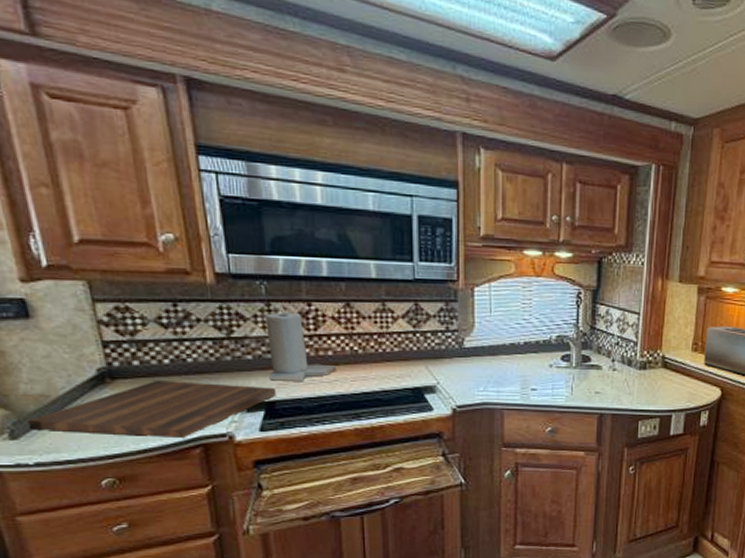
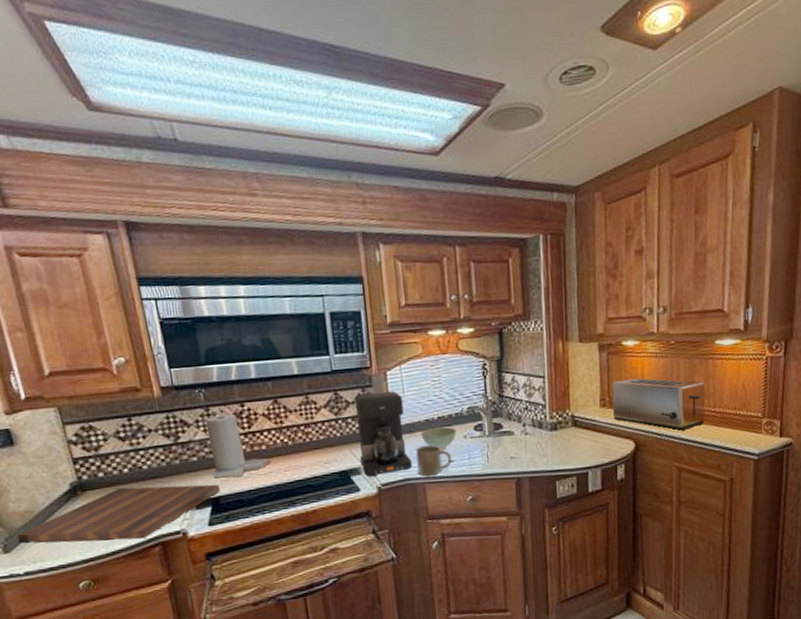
coffee maker: none [436,308,492,397] -> present [354,391,412,477]
mug: none [497,371,535,403] -> present [416,445,452,477]
bowl: none [505,353,542,378] -> present [421,427,456,452]

